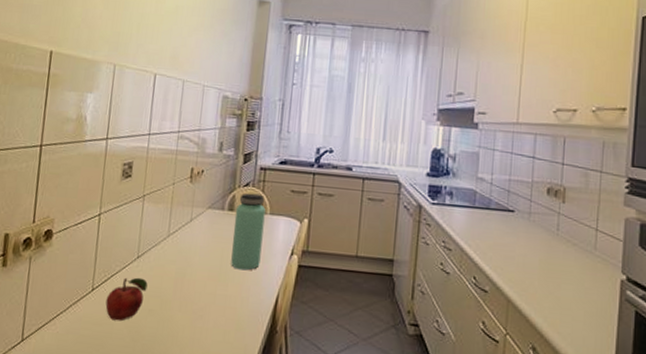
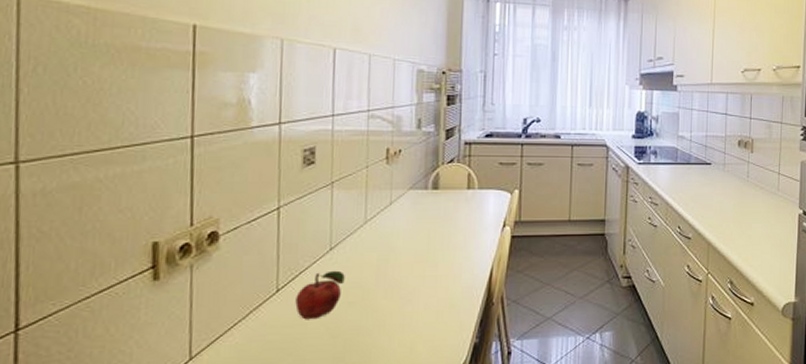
bottle: present [231,193,266,271] -> none [439,169,473,248]

